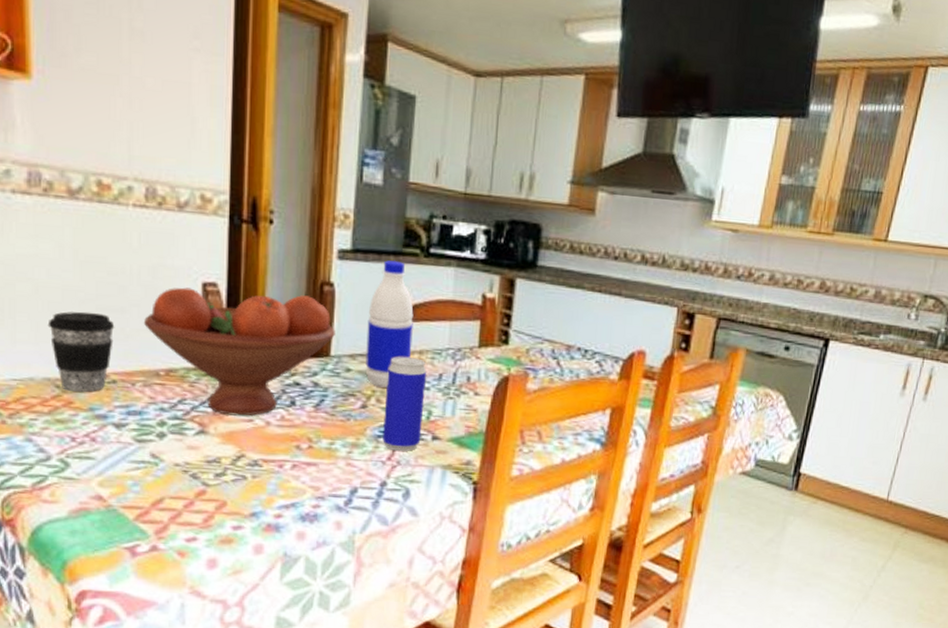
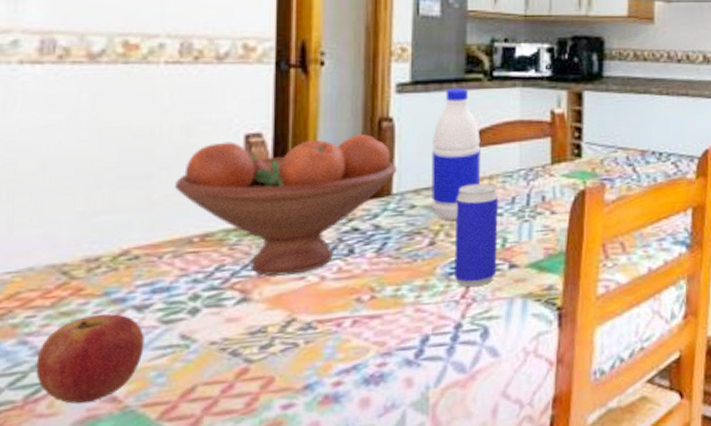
apple: none [40,425,122,497] -> present [35,313,145,404]
coffee cup: present [47,311,115,392] -> none [55,182,140,276]

